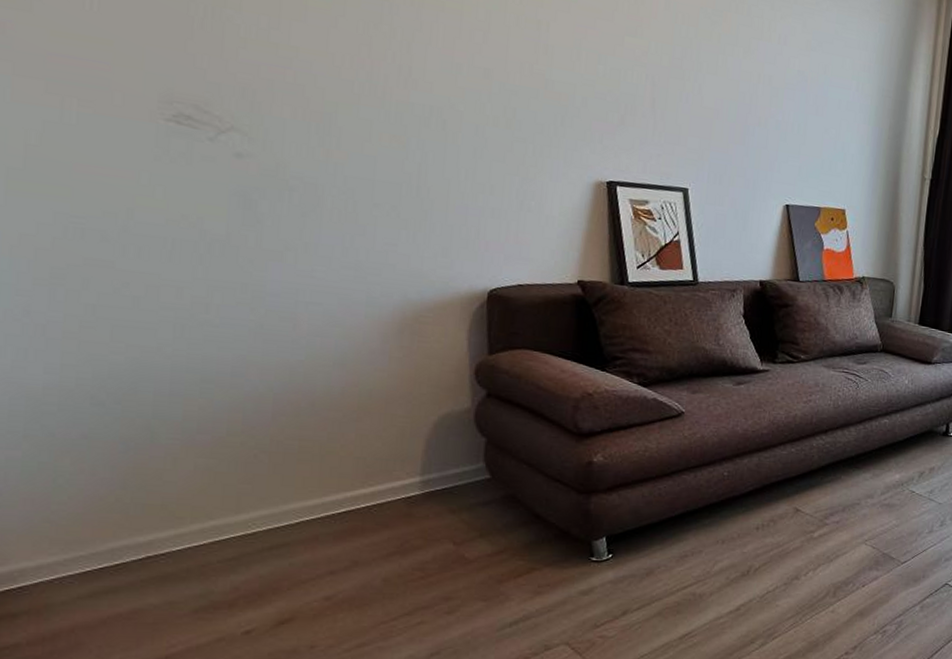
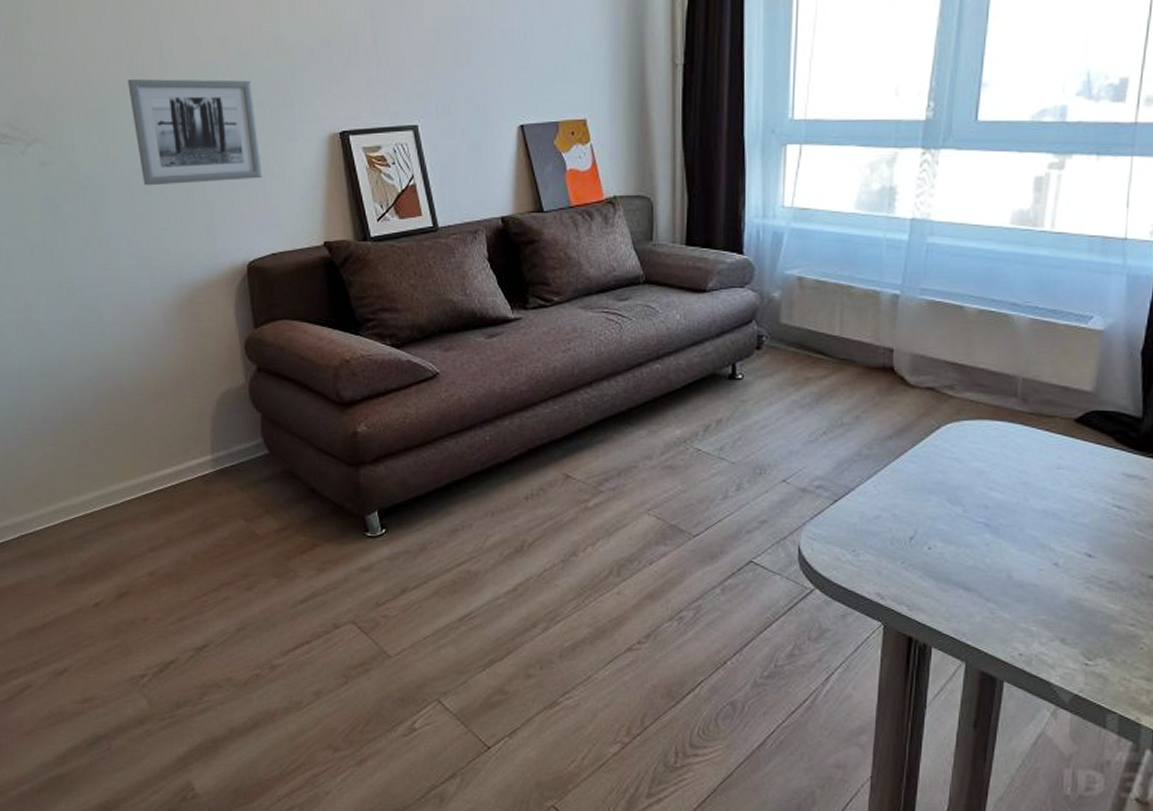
wall art: none [364,88,517,211] -> present [128,79,262,186]

